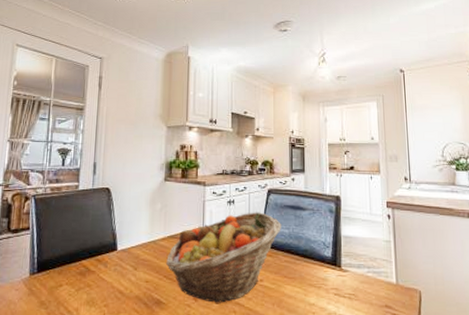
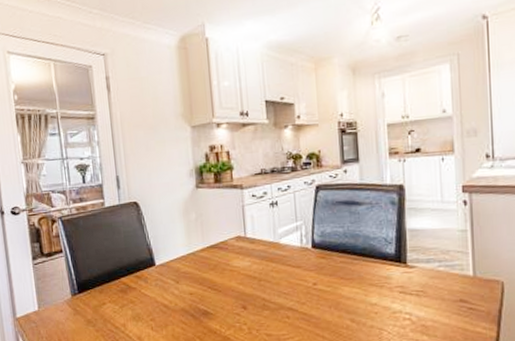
fruit basket: present [165,212,281,304] -> none [208,212,334,311]

